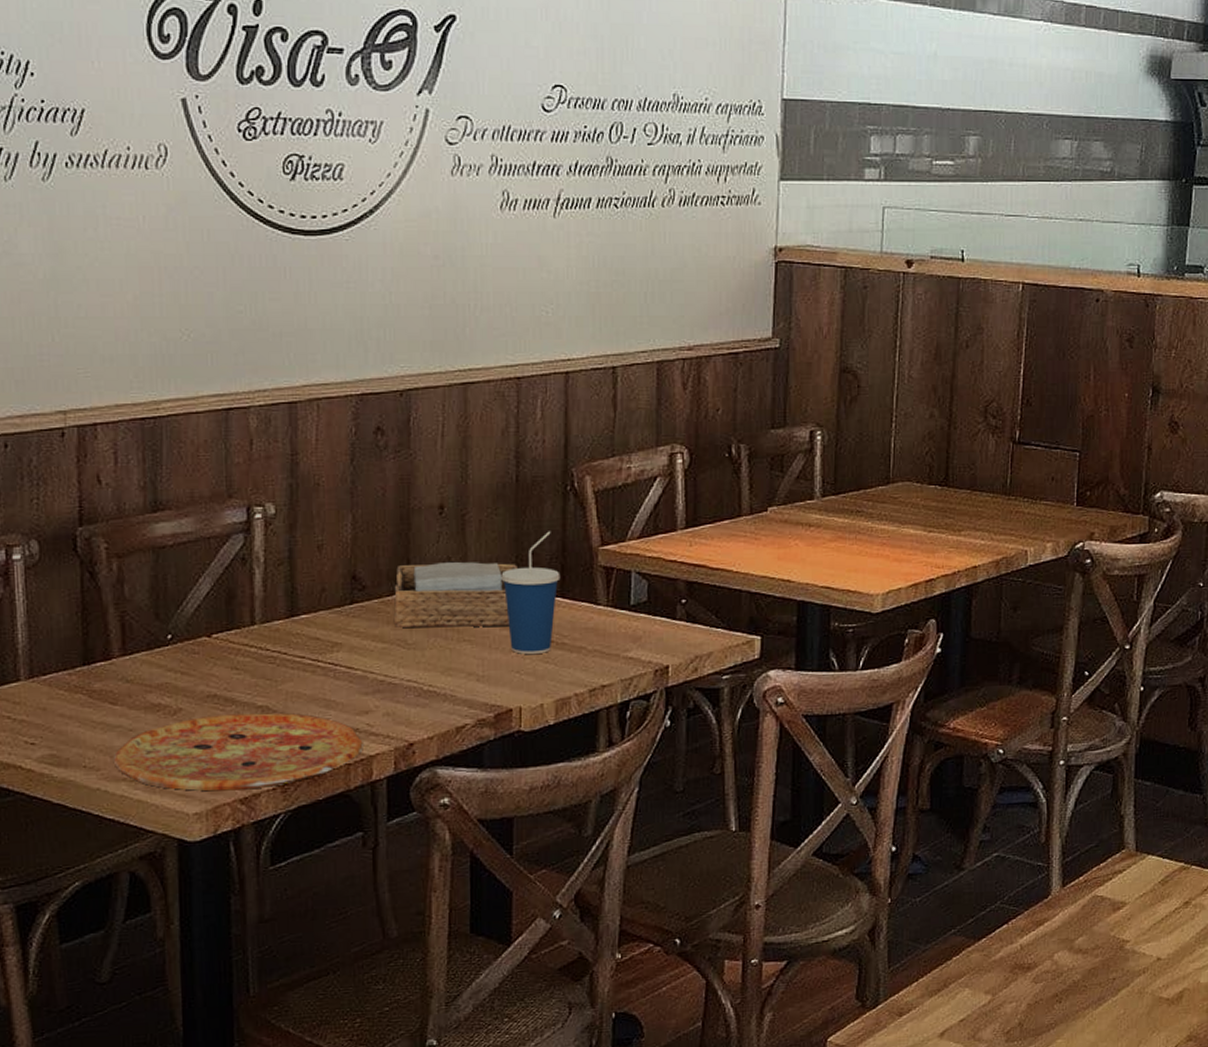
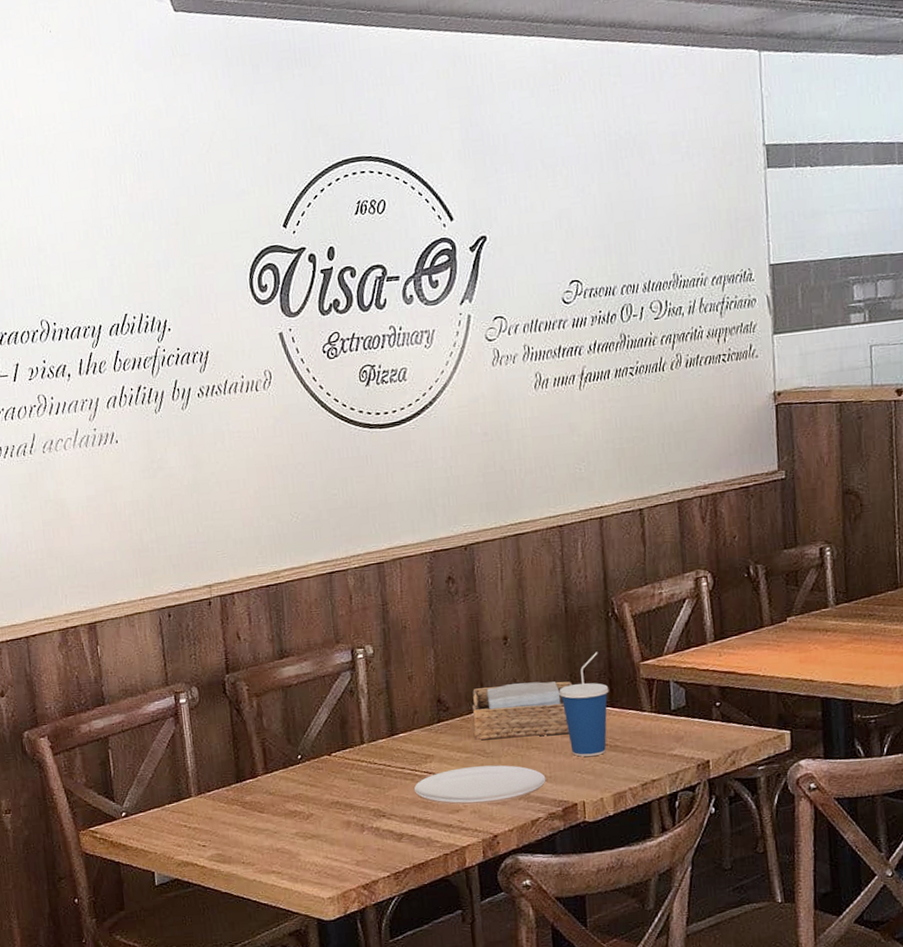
pizza: present [114,712,365,792] -> none [264,814,458,880]
plate: none [314,659,478,706] -> present [413,765,546,805]

